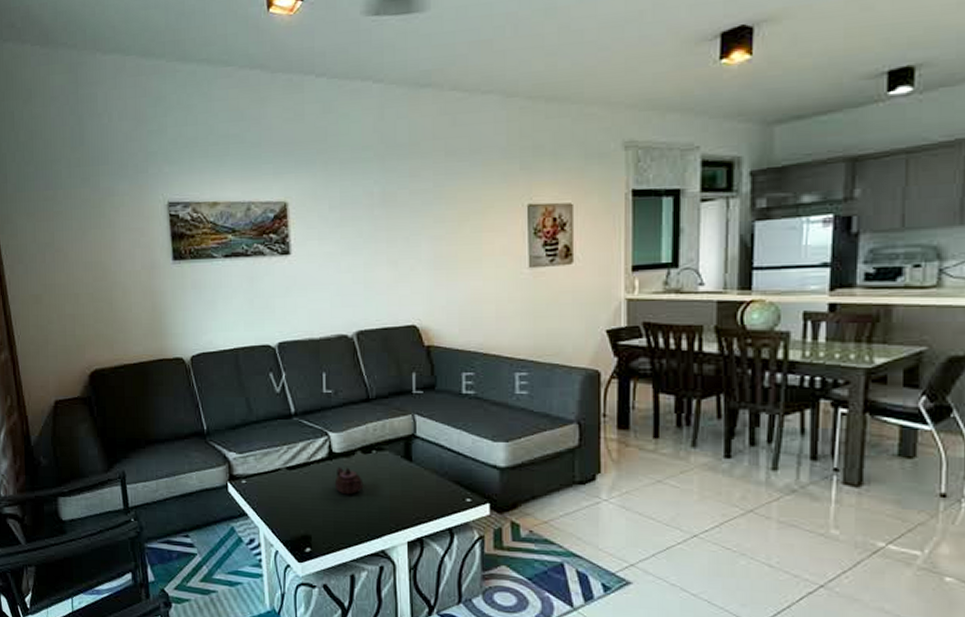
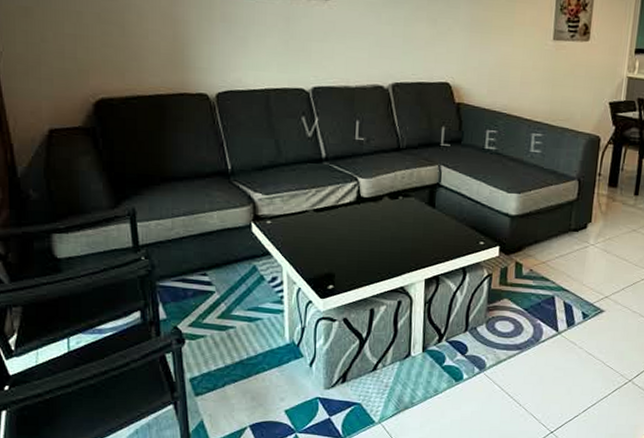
teapot: present [334,467,364,495] -> none [360,210,389,237]

